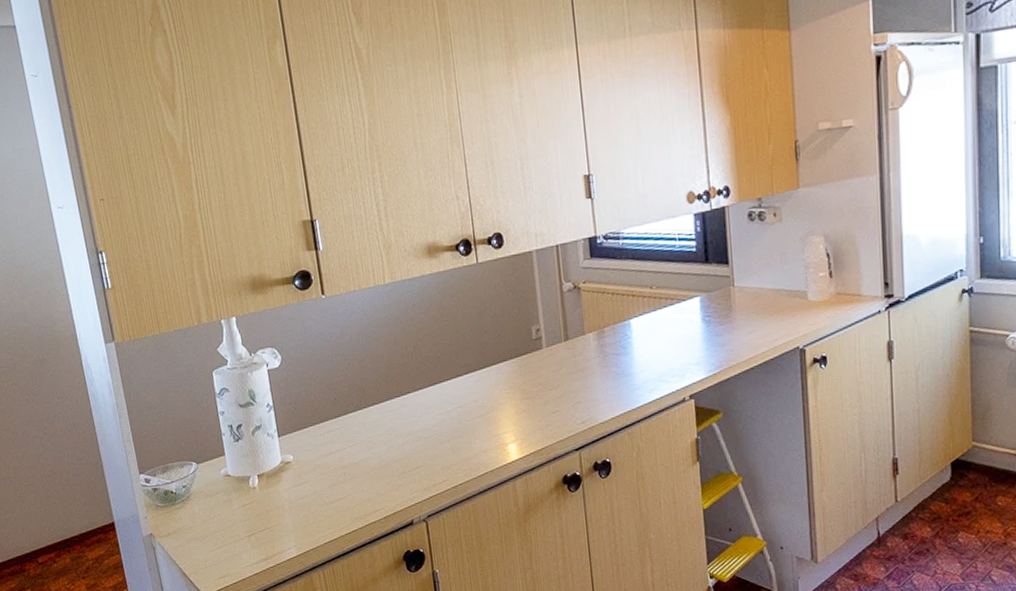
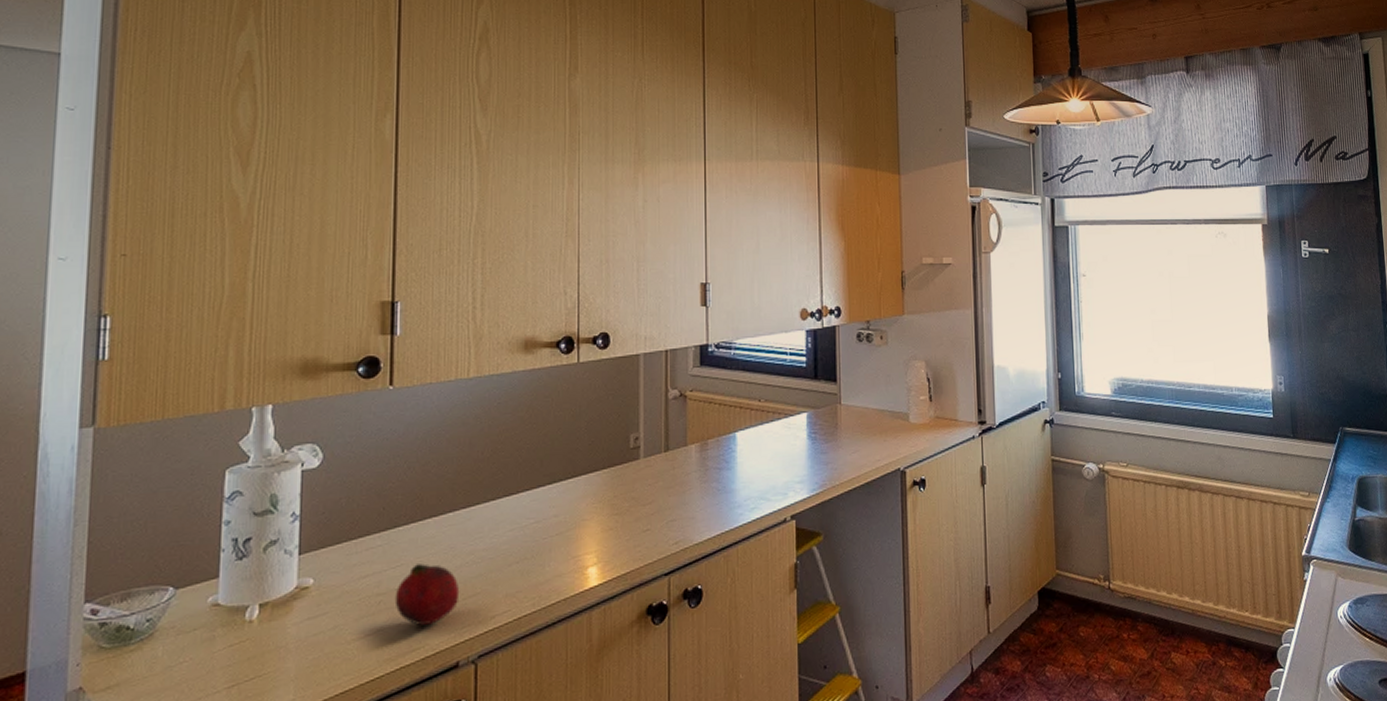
fruit: none [355,443,406,491] -> present [394,564,460,625]

